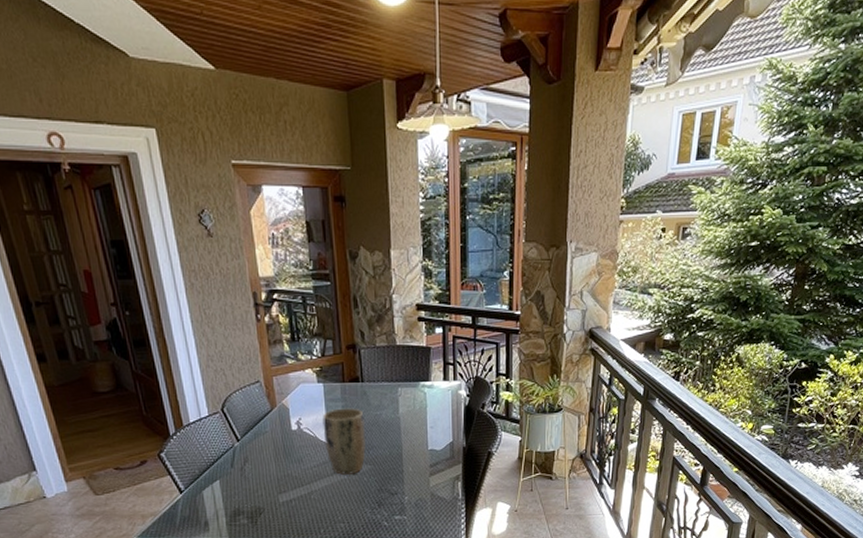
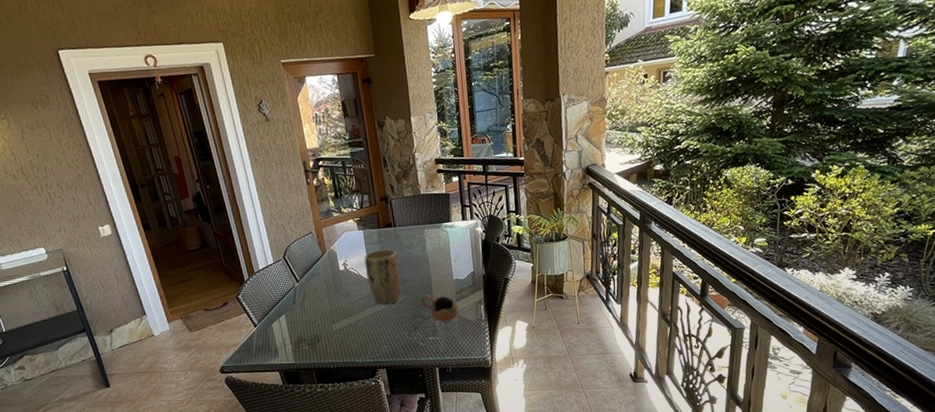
cup: none [388,465,432,499] -> present [421,294,459,322]

